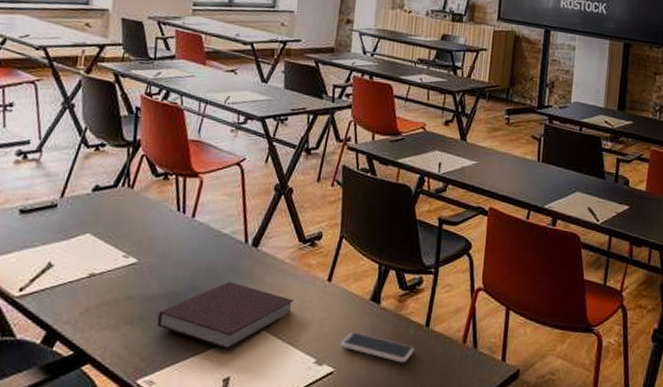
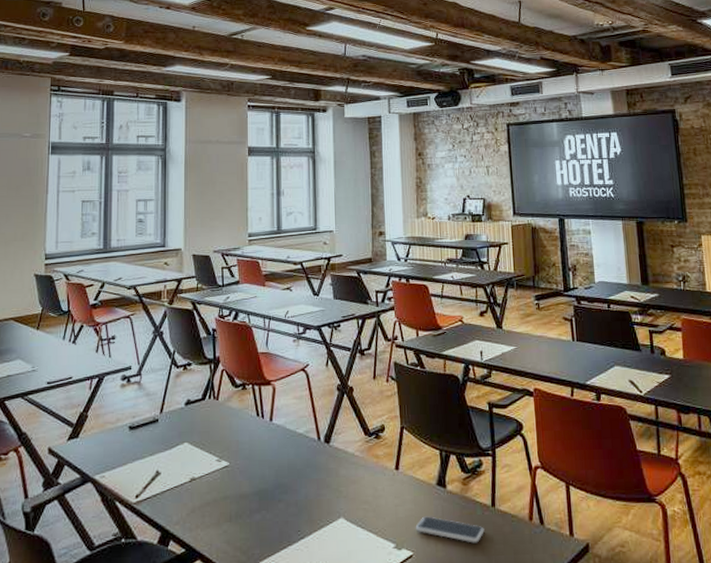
notebook: present [157,281,294,349] -> none [252,476,368,539]

